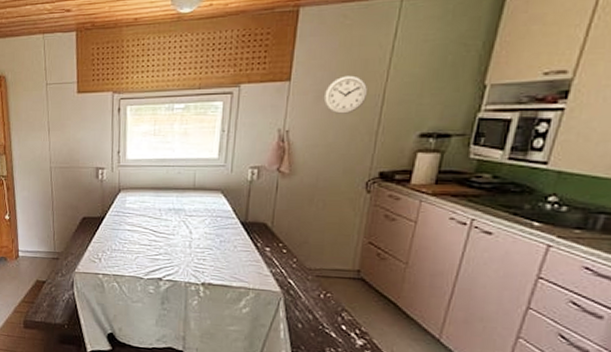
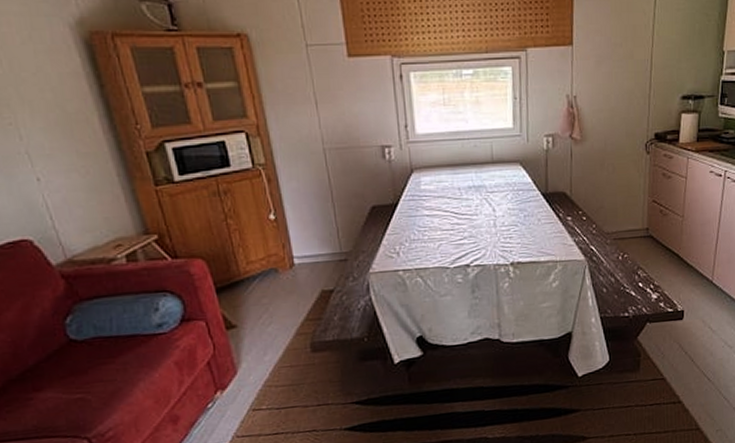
wall clock: present [323,75,369,114] -> none [603,41,639,79]

